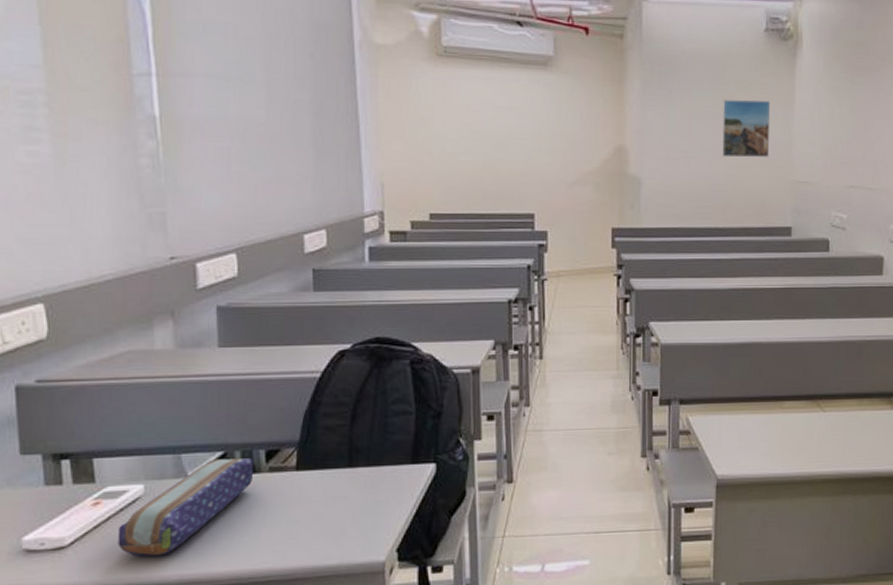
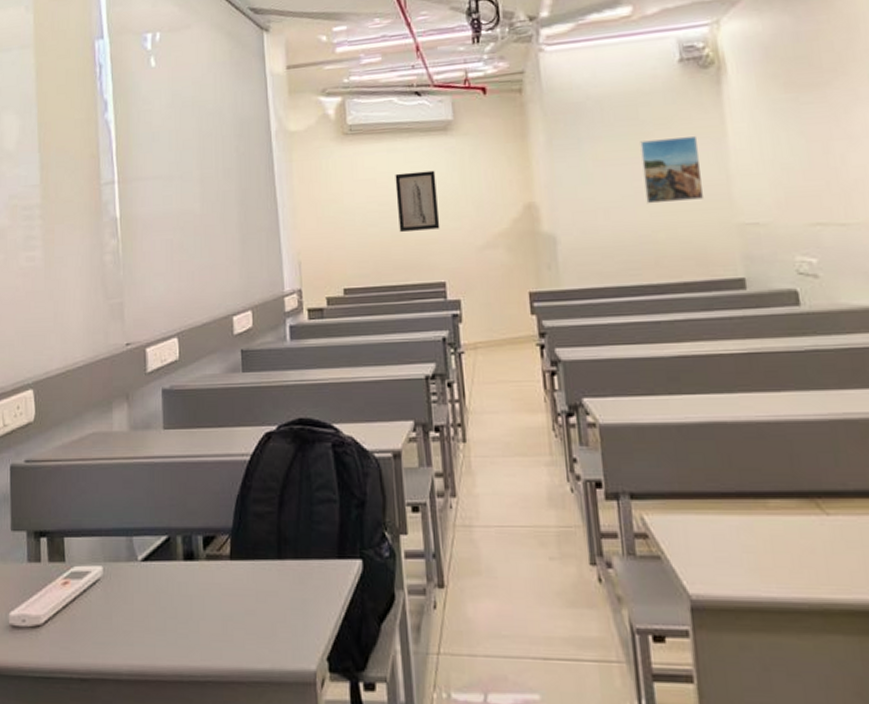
pencil case: present [117,458,254,557] -> none [81,544,193,643]
wall art: none [490,103,533,163] -> present [395,170,440,232]

